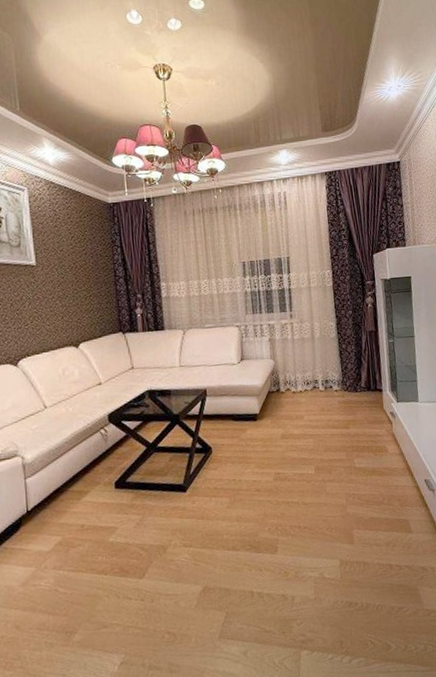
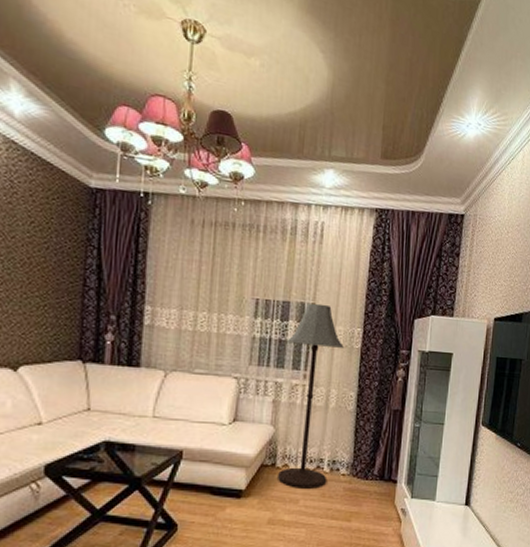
floor lamp: none [271,256,324,407] -> present [278,303,344,489]

